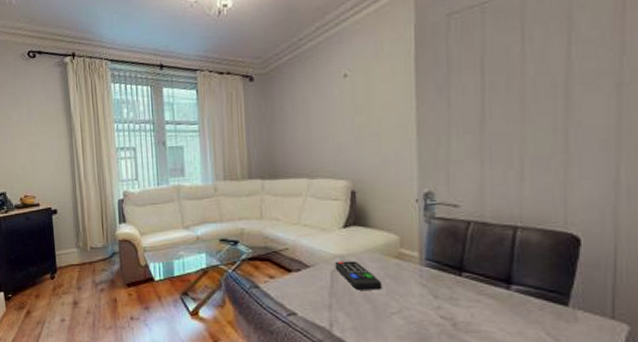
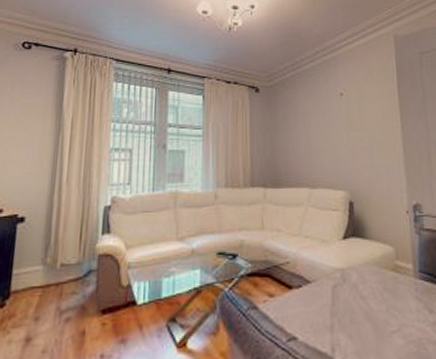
remote control: present [335,261,381,290] -> none [335,274,381,307]

